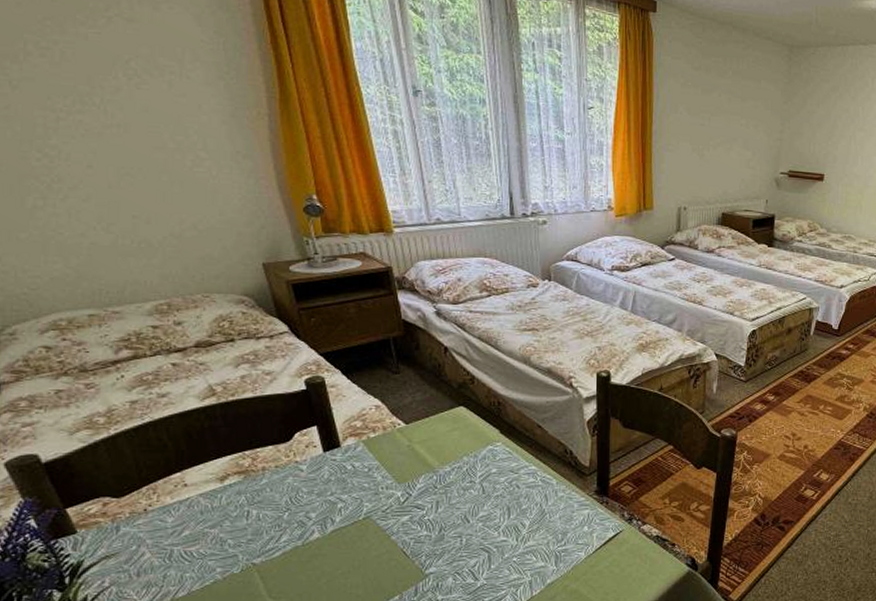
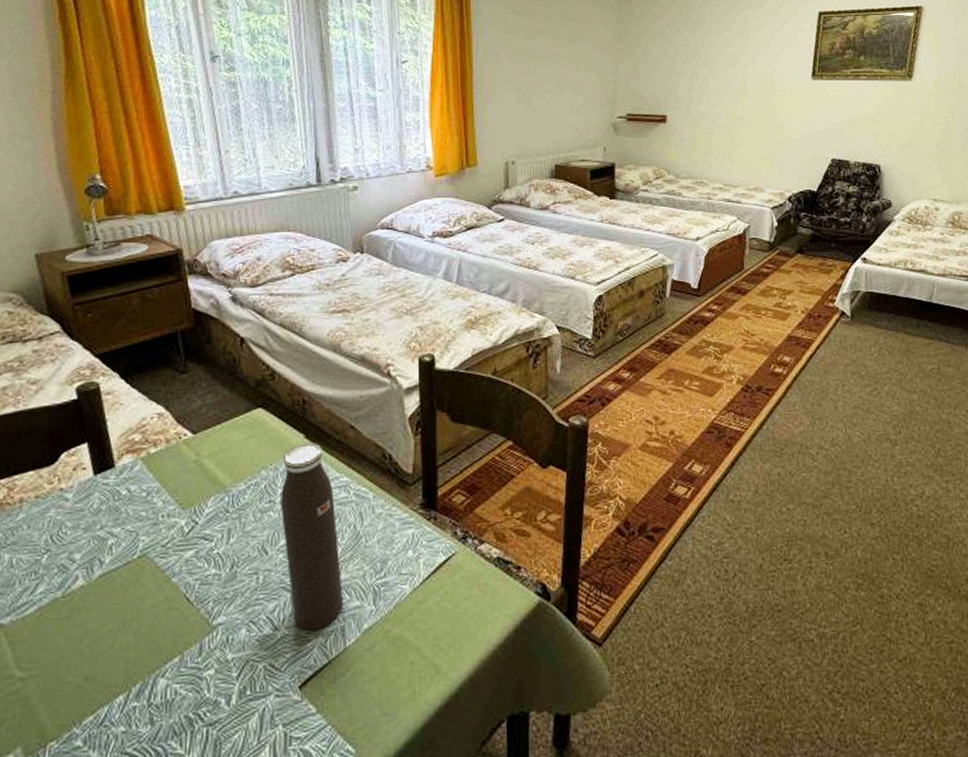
water bottle: none [480,437,531,582] -> present [280,442,344,631]

